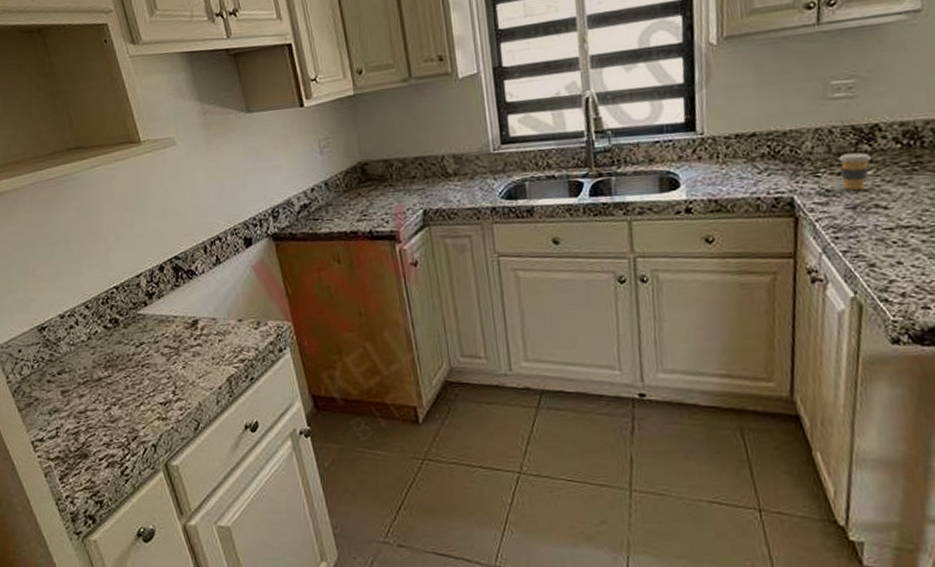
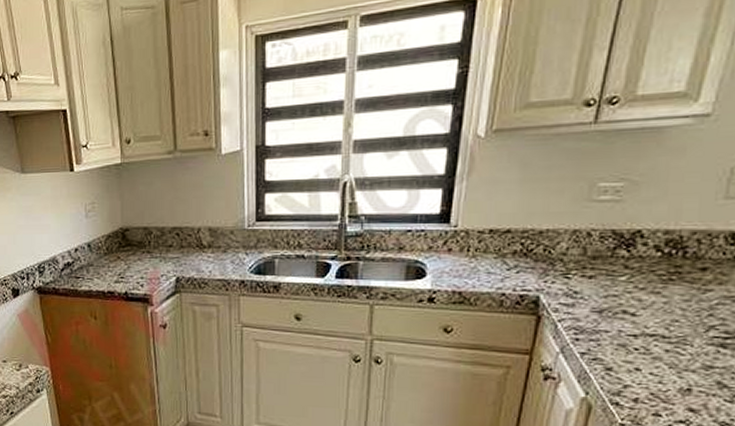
coffee cup: present [839,152,872,191] -> none [592,258,628,295]

